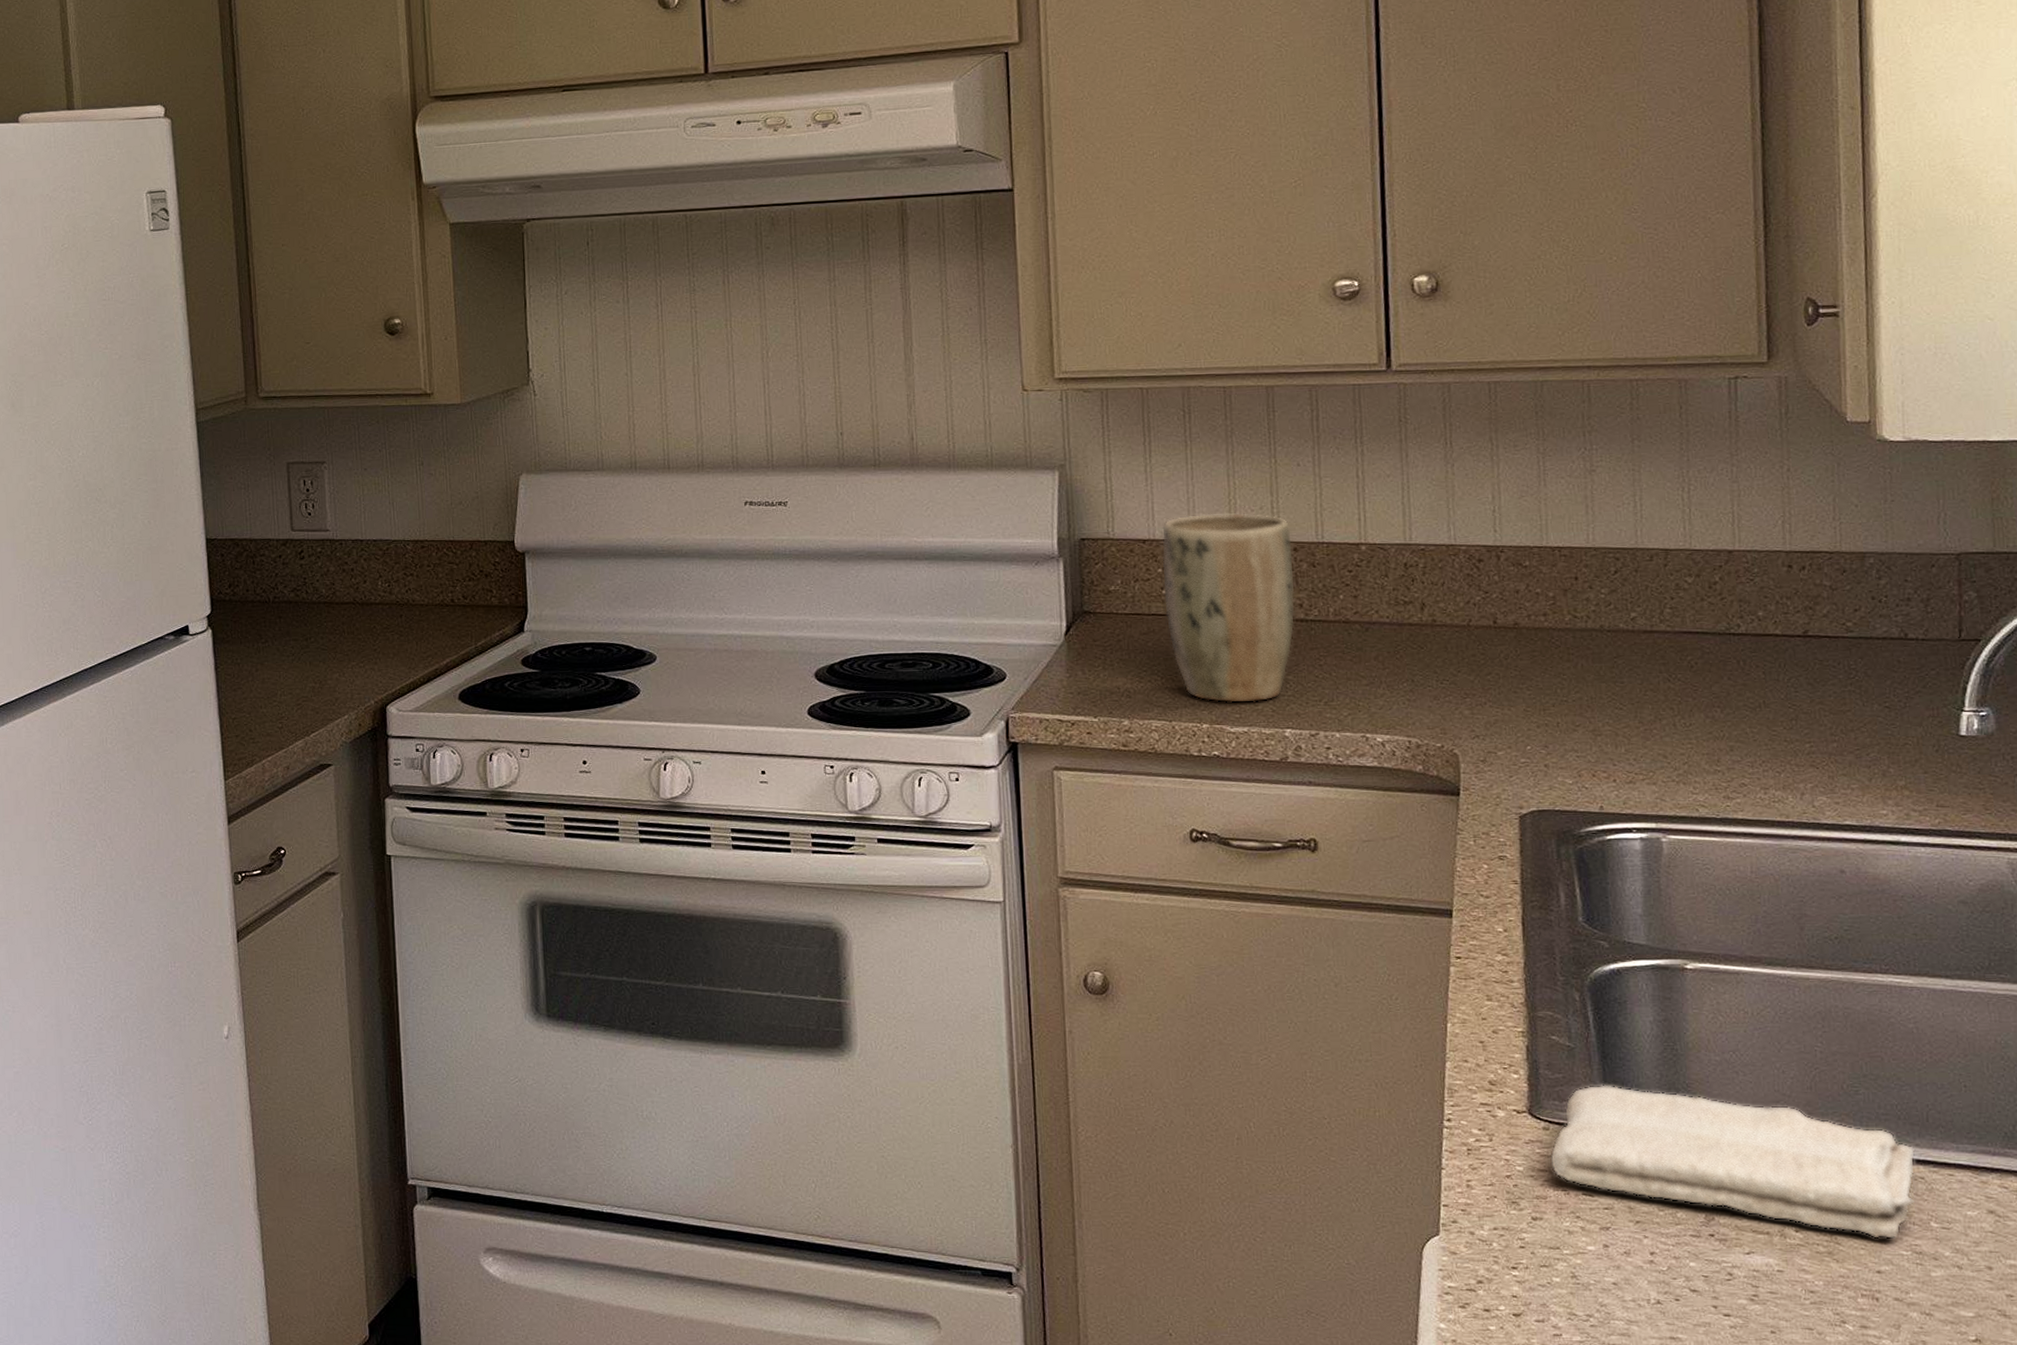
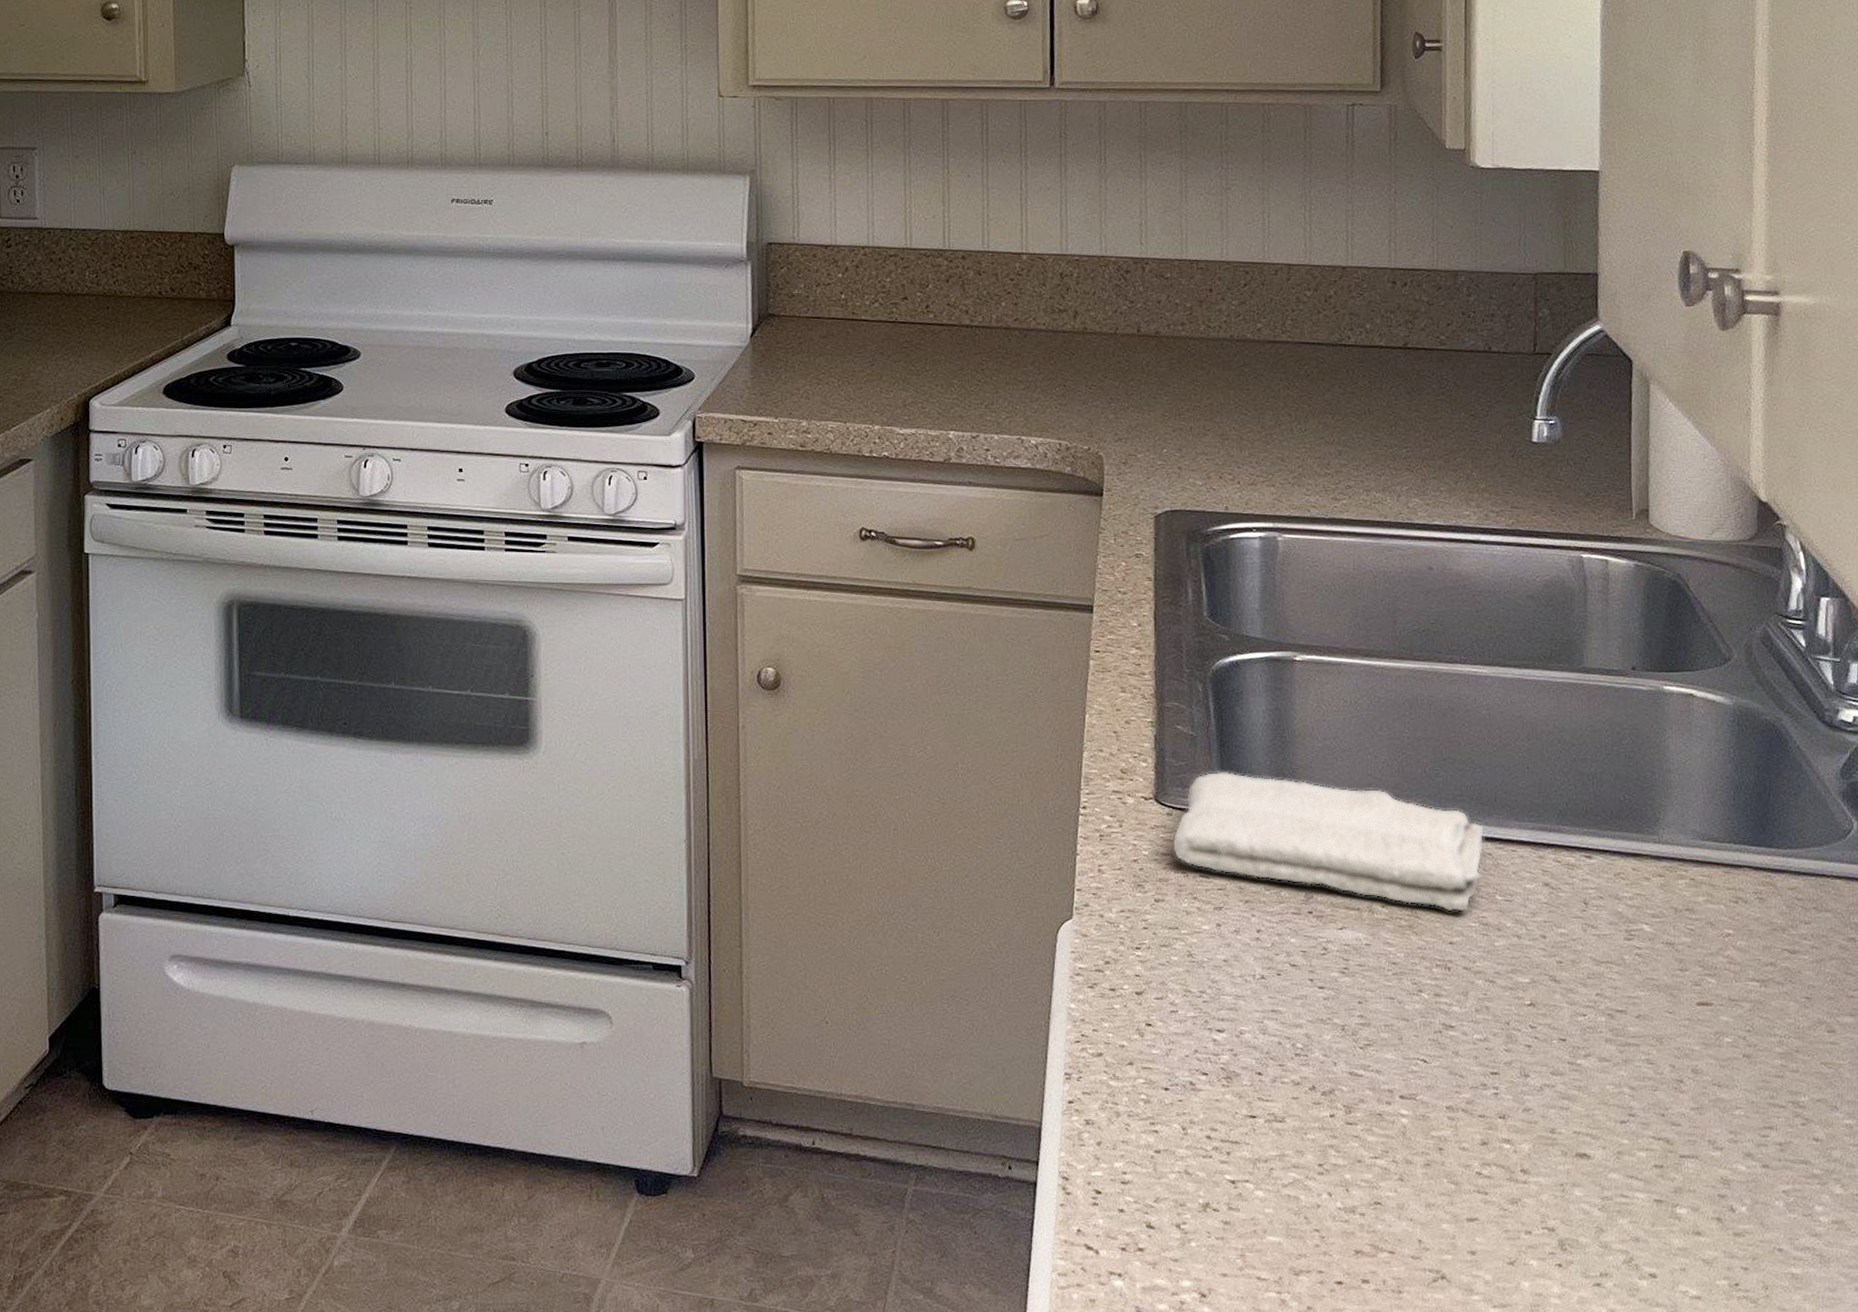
plant pot: present [1161,512,1296,704] -> none [841,220,963,406]

